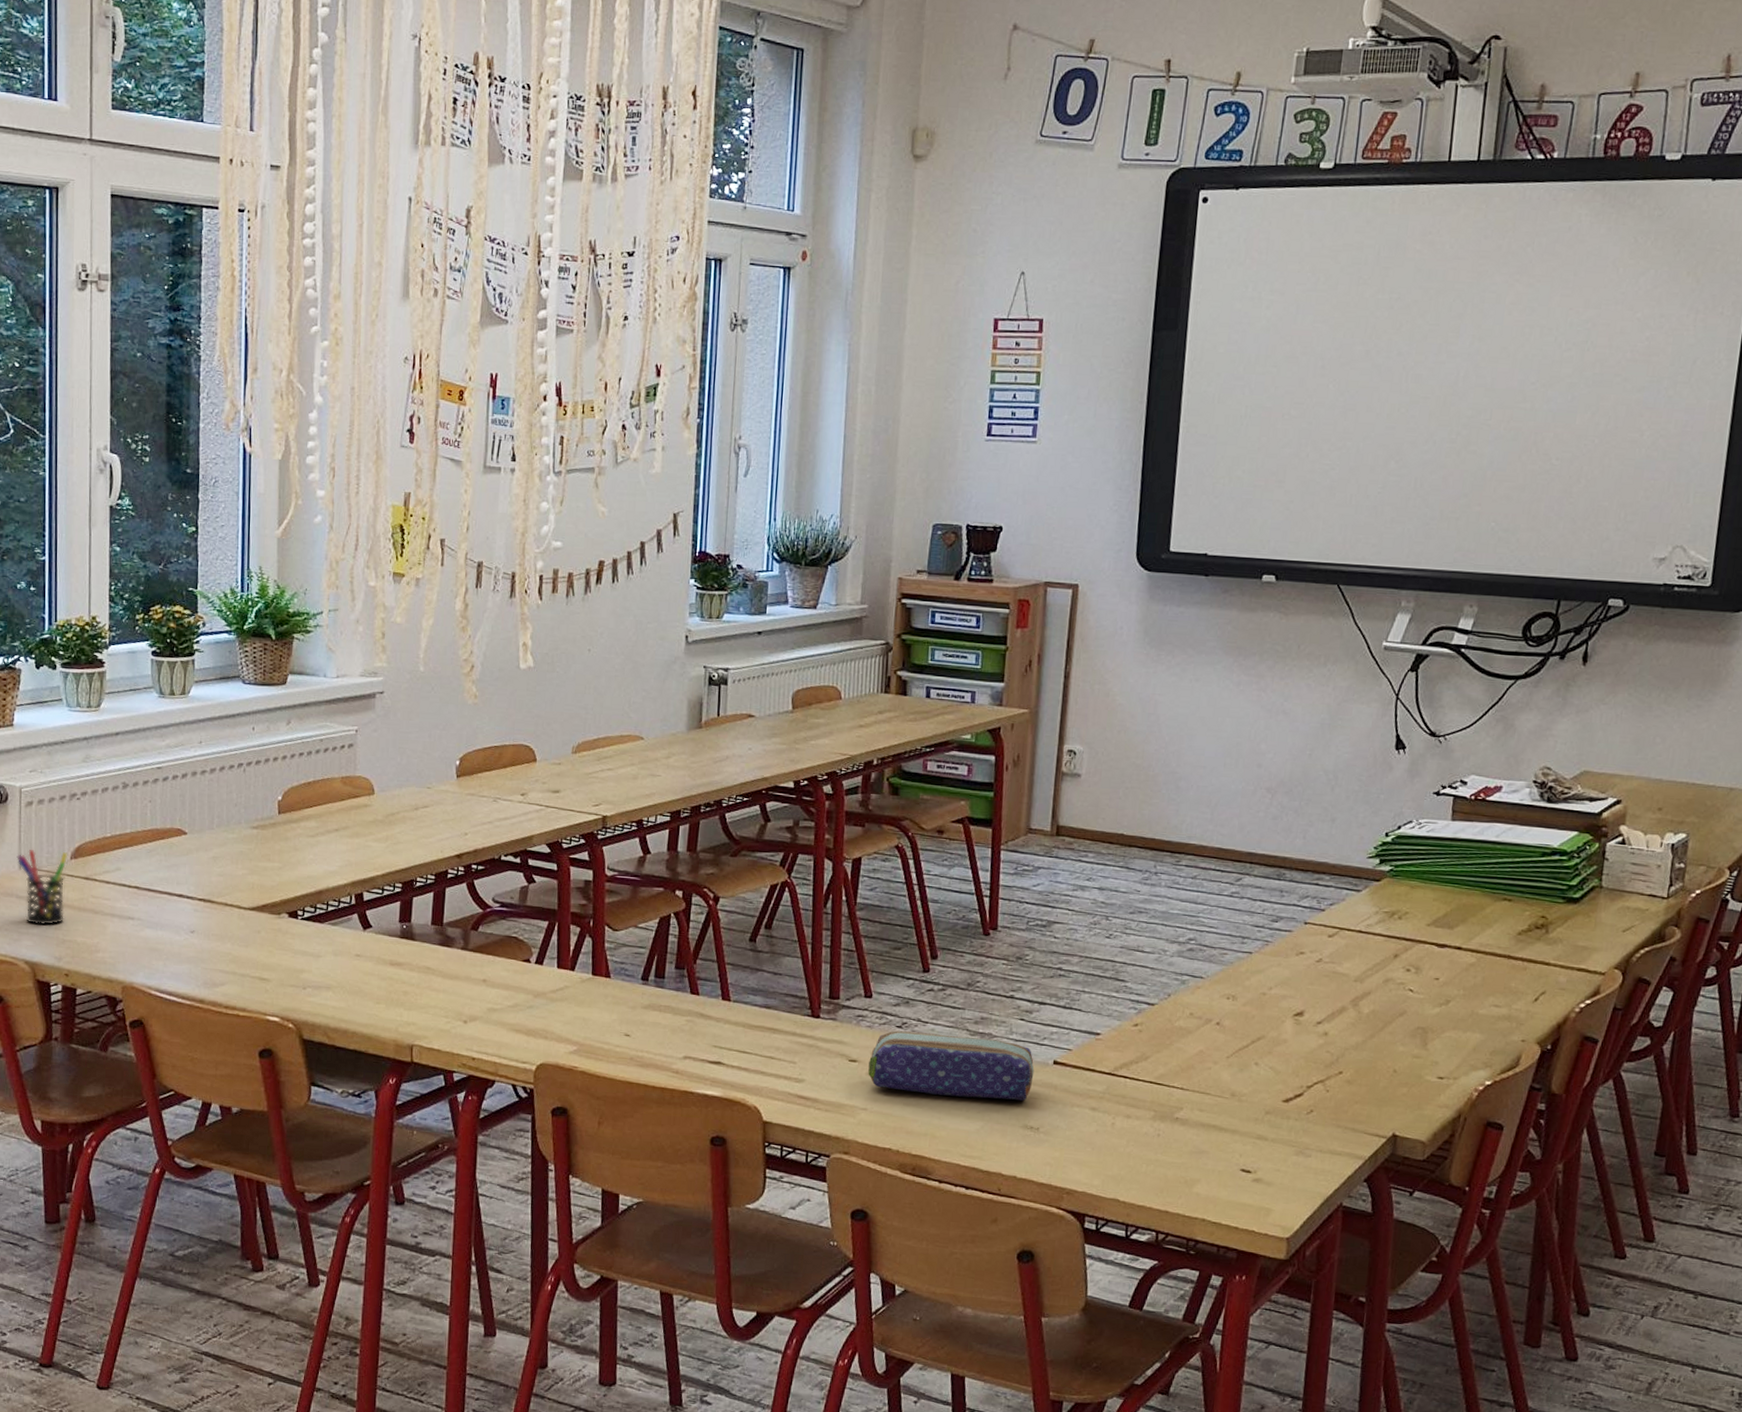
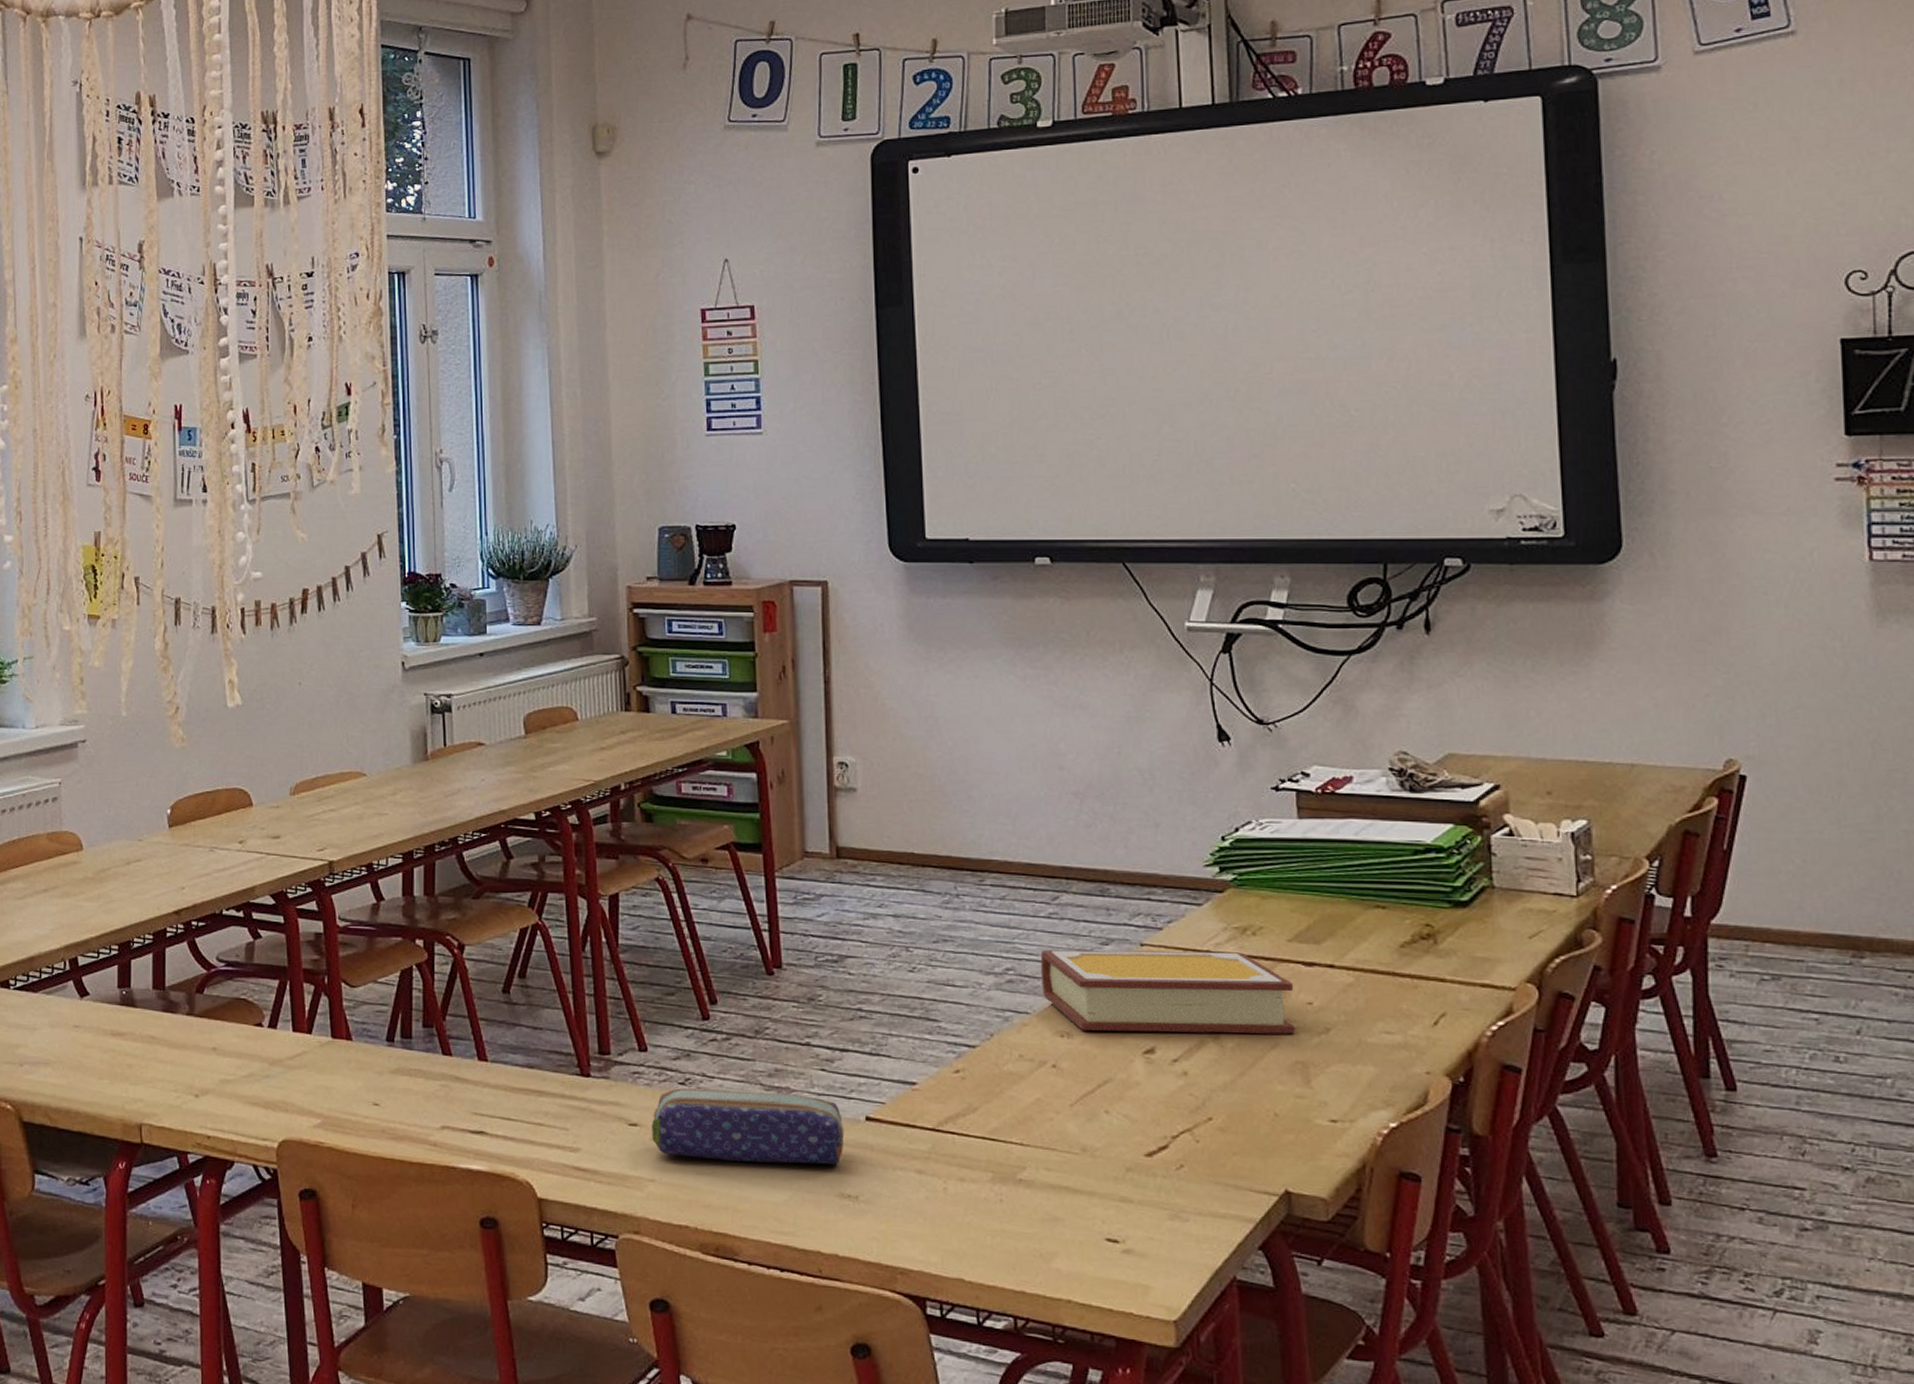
book: none [1216,923,1425,1004] -> present [1040,949,1296,1035]

